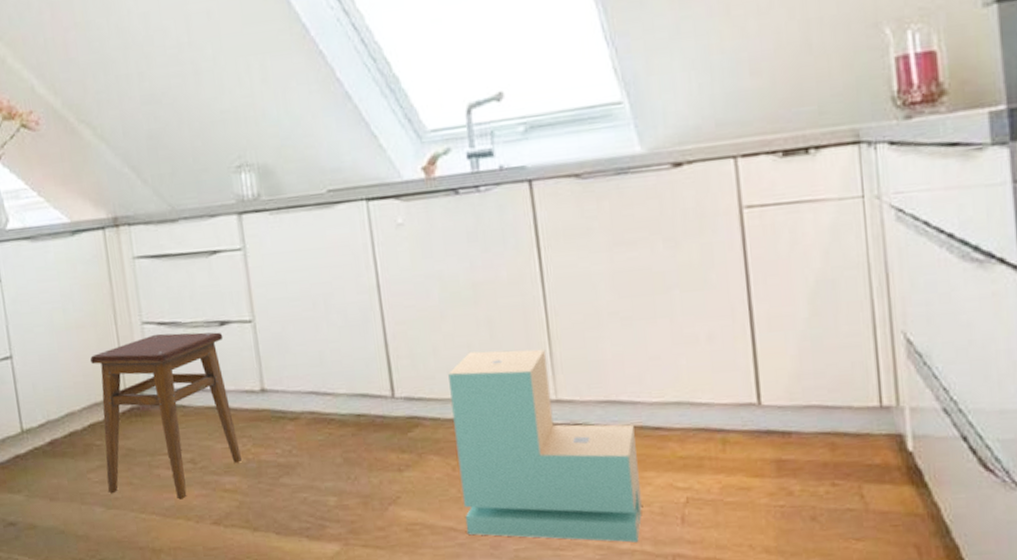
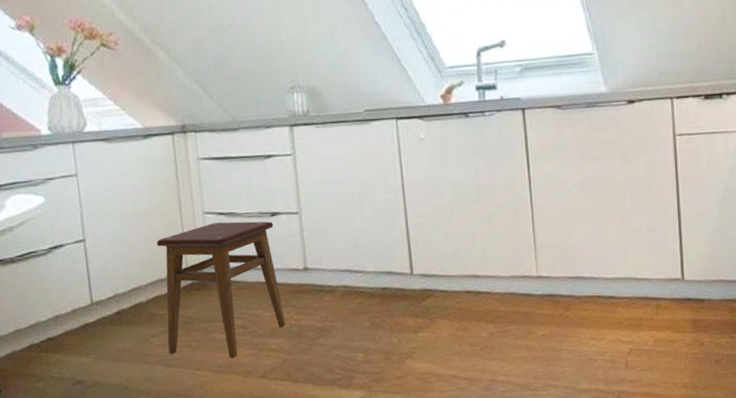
step stool: present [448,348,643,543] -> none [456,237,598,383]

